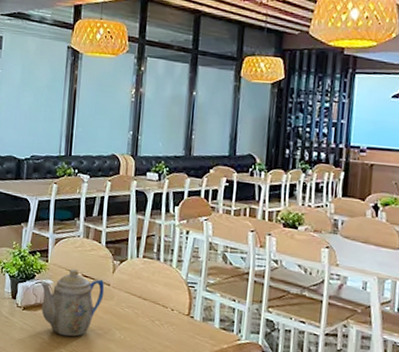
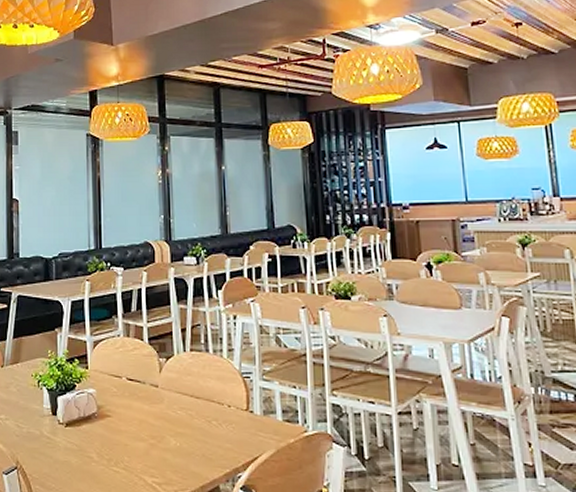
teapot: present [40,269,105,337] -> none [82,373,153,451]

